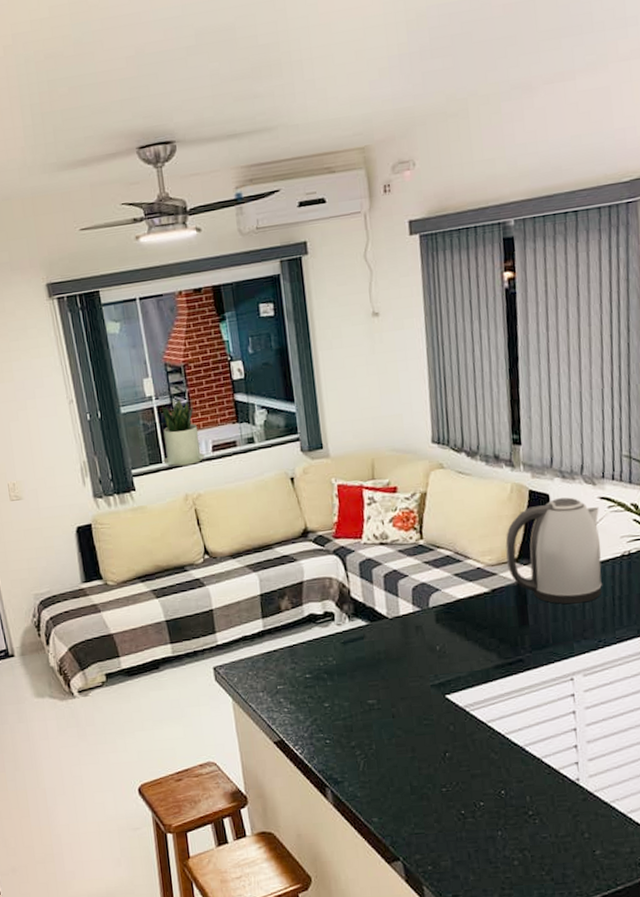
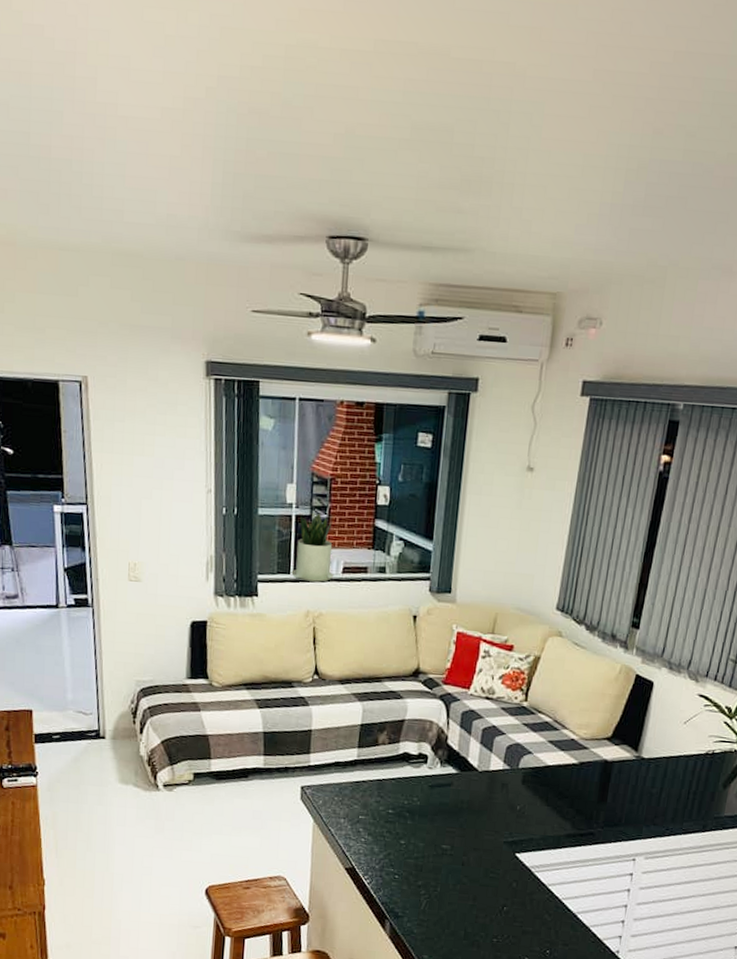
kettle: present [505,497,602,604] -> none [599,687,696,791]

